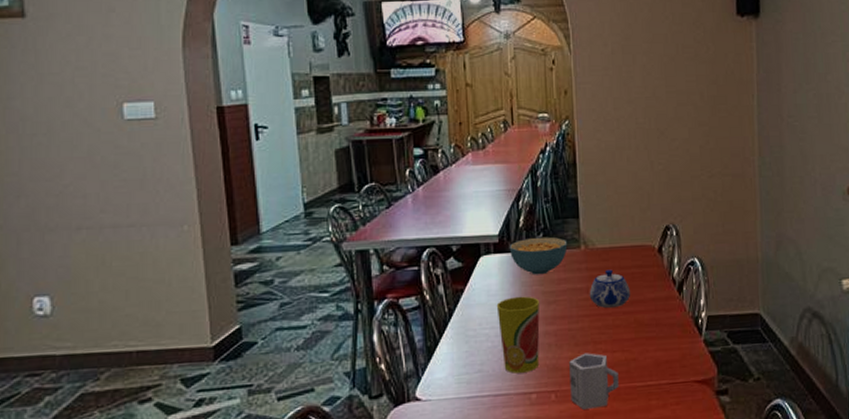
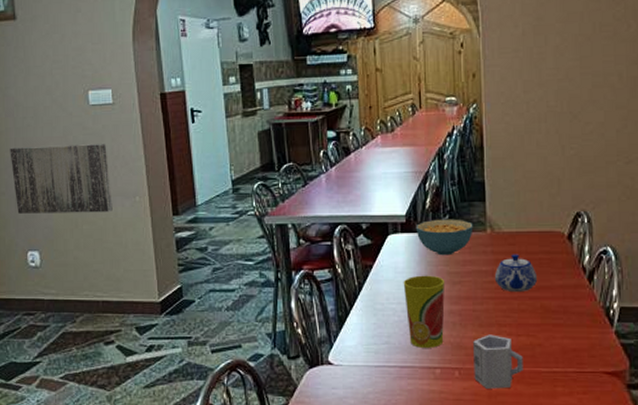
wall art: none [11,165,153,251] -> present [10,144,113,214]

